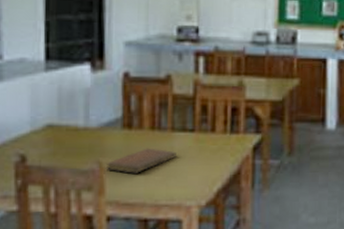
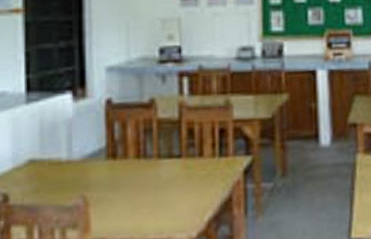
notebook: present [105,148,176,174] -> none [90,178,164,207]

